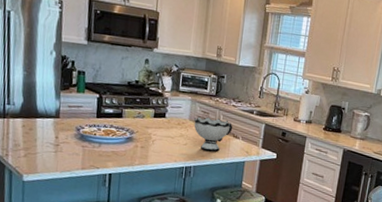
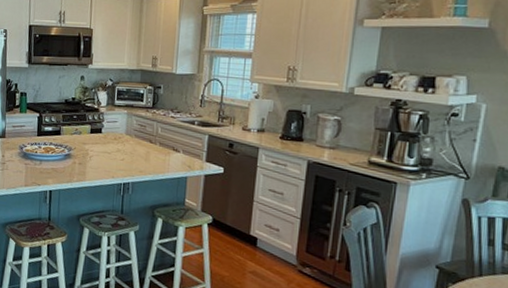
bowl: present [194,116,233,152] -> none [130,130,173,167]

